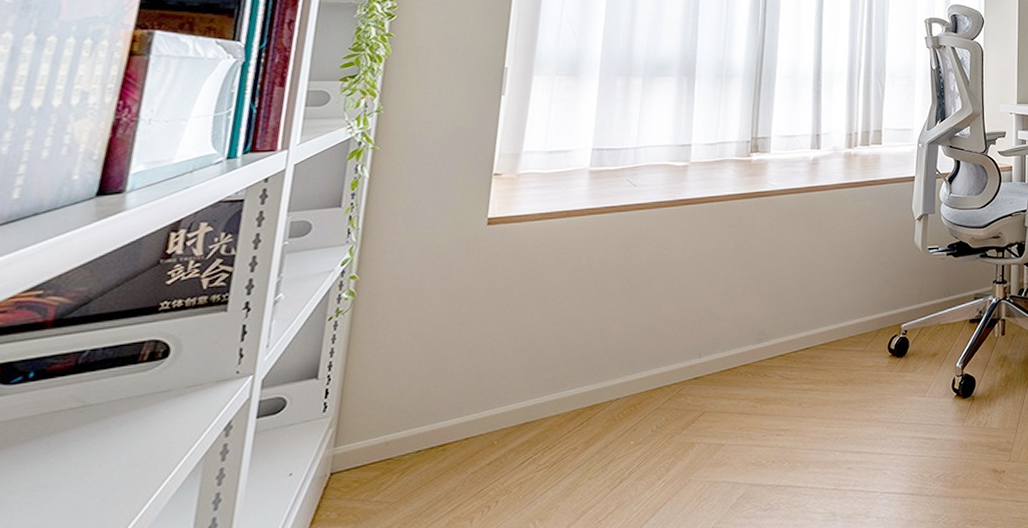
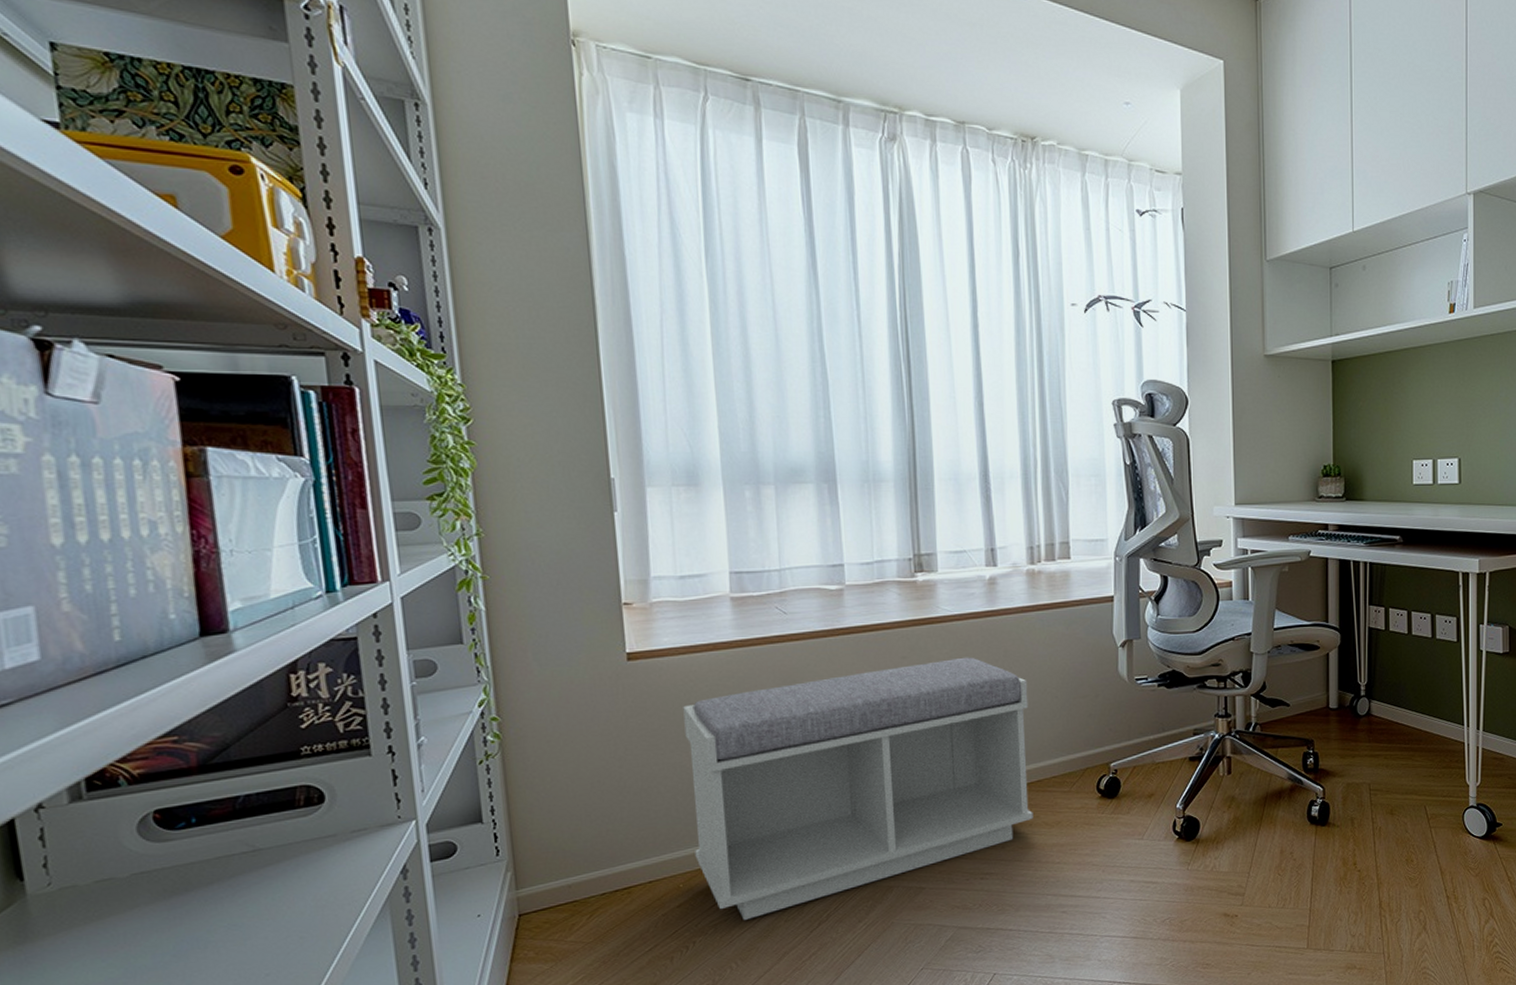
bench: none [514,227,836,478] -> present [683,657,1033,920]

